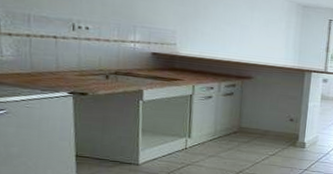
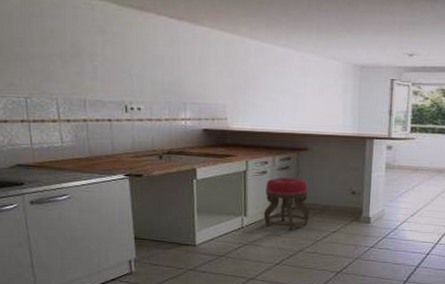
stool: none [206,102,251,153] -> present [263,177,310,231]

